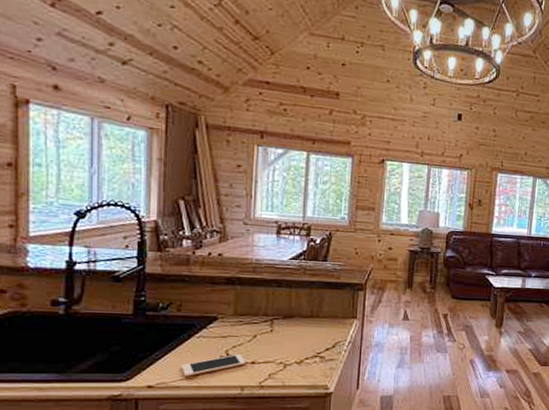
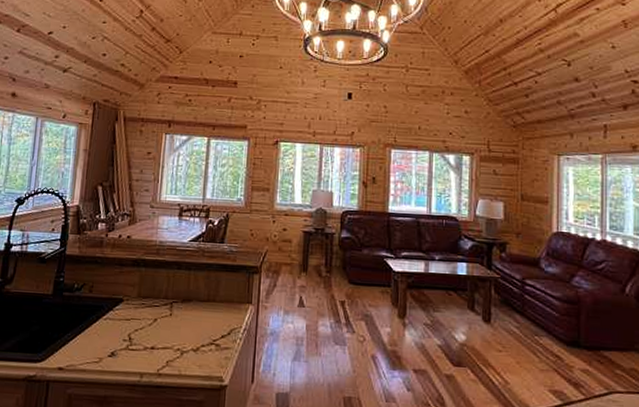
cell phone: present [182,354,246,377] -> none [89,338,146,360]

